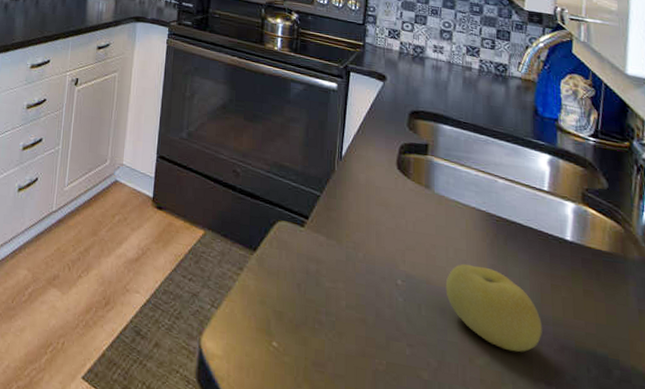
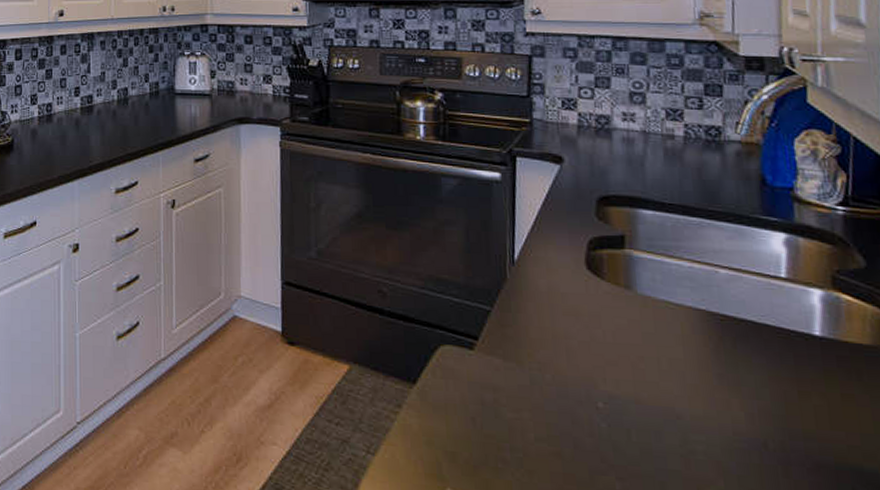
fruit: present [445,263,542,352] -> none [659,375,790,476]

